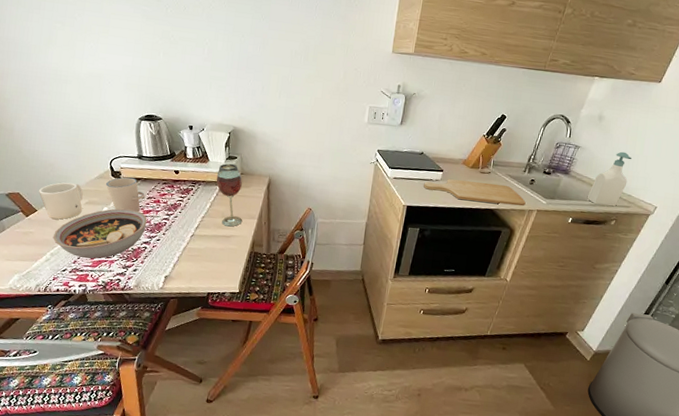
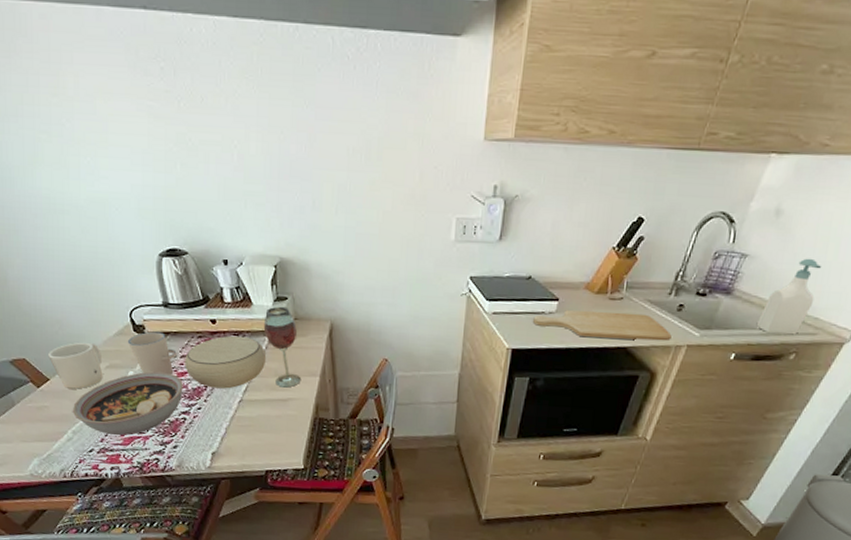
bowl: none [150,184,217,226] -> present [185,335,267,389]

